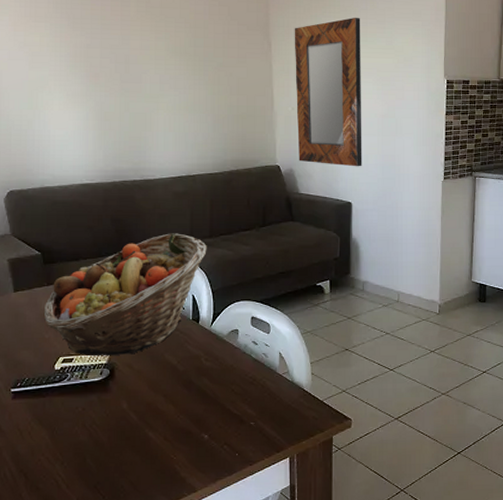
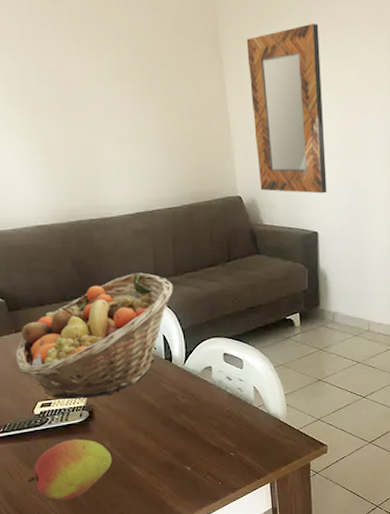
fruit: none [37,398,128,464] -> present [27,438,112,501]

